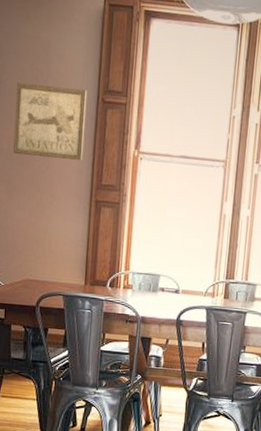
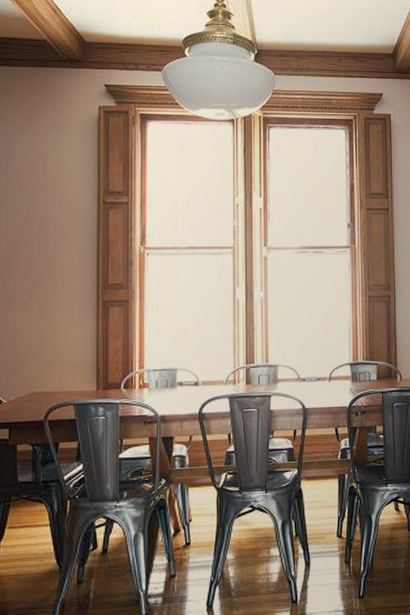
wall art: present [13,83,88,160] -> none [12,193,88,264]

